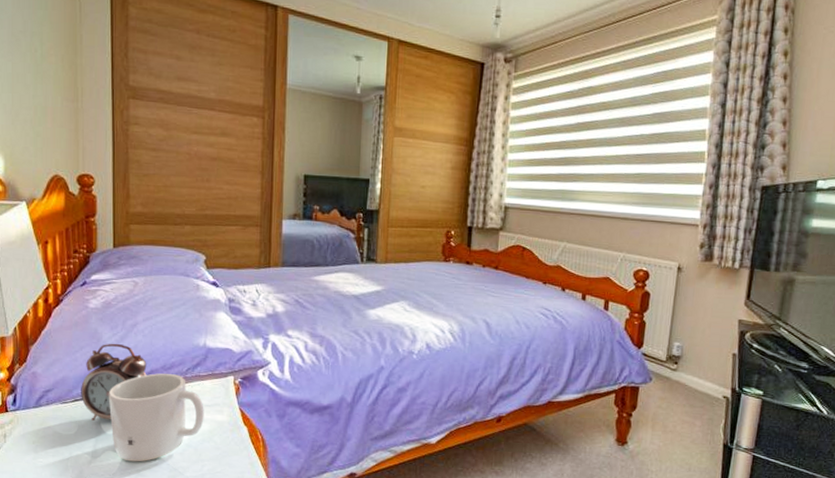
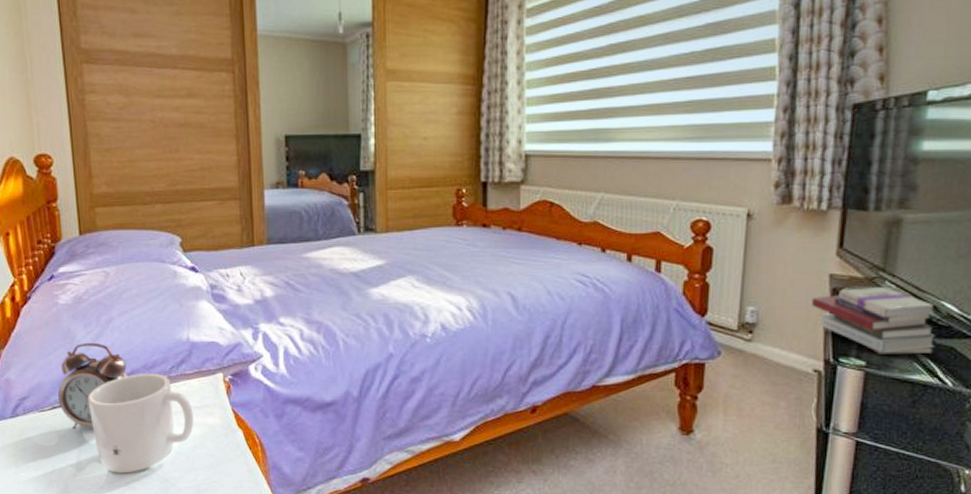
books: none [724,331,817,387] -> present [812,286,936,355]

